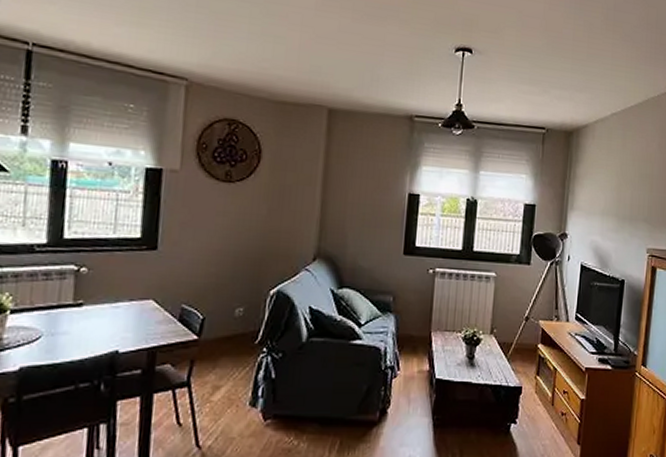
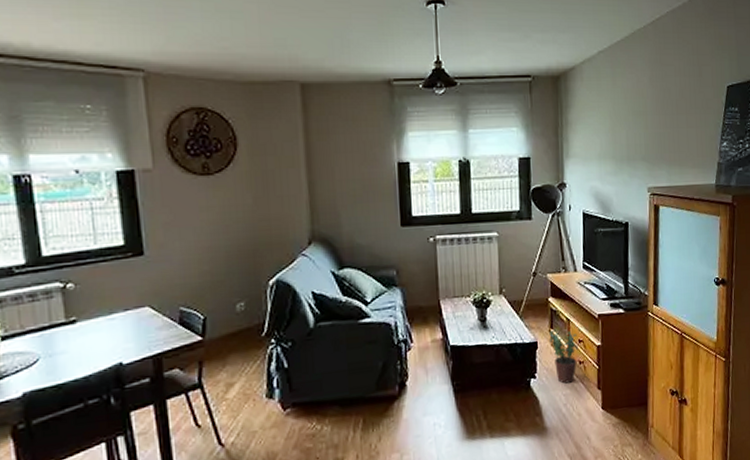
potted plant: none [534,376,562,433] -> present [549,329,578,384]

